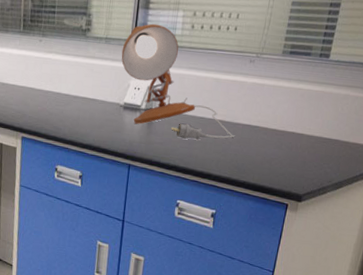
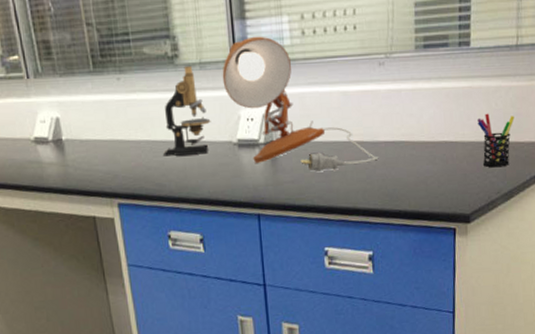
microscope: none [63,38,106,110] -> present [162,65,211,156]
pen holder: none [321,115,356,161] -> present [477,113,514,168]

